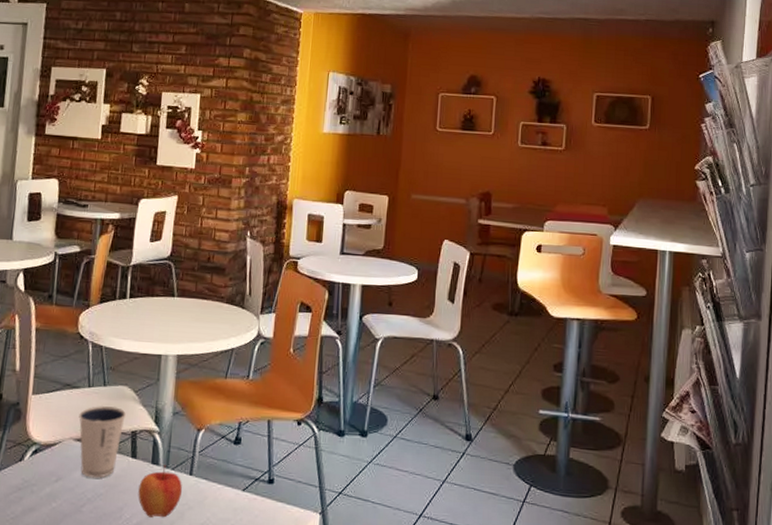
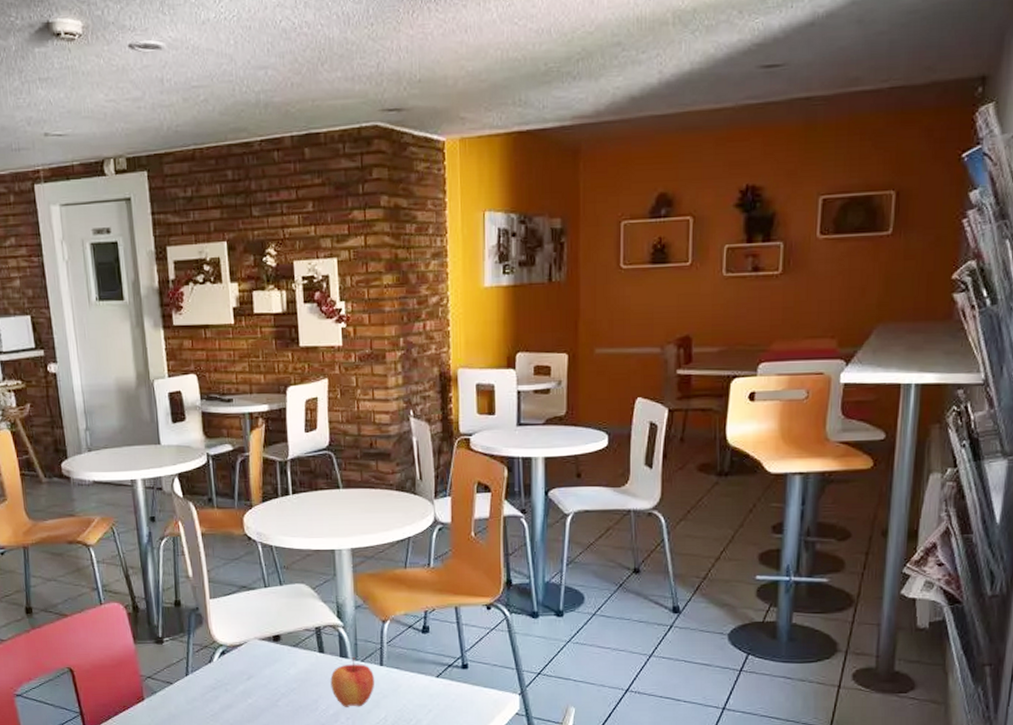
dixie cup: present [79,406,126,478] -> none [260,605,307,674]

